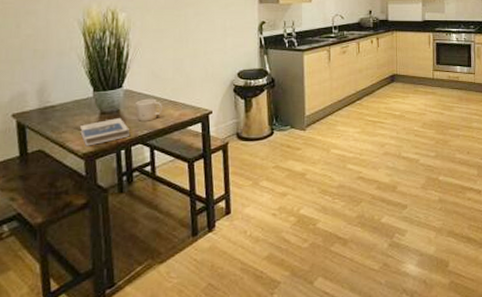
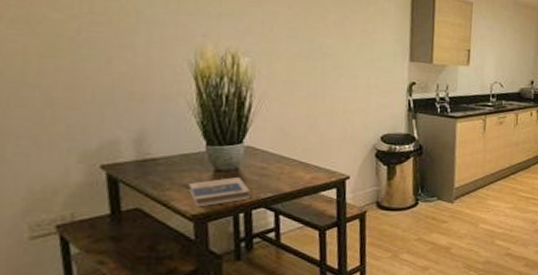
mug: present [135,98,163,122] -> none [258,158,292,183]

